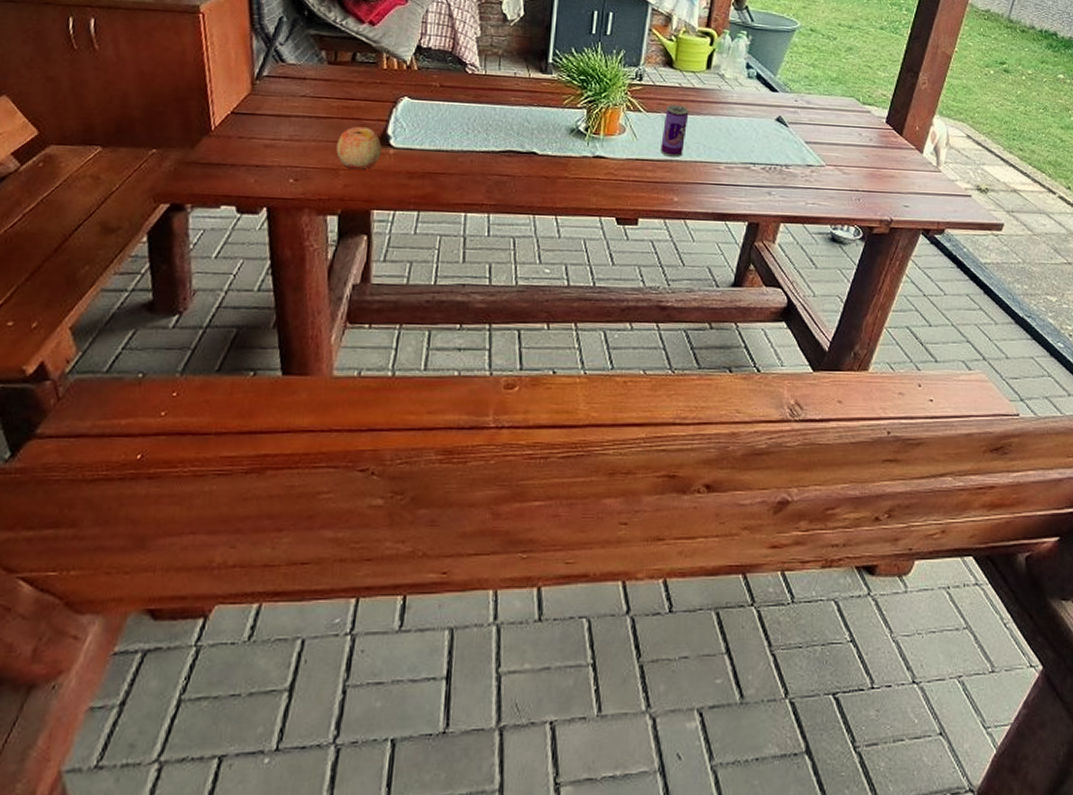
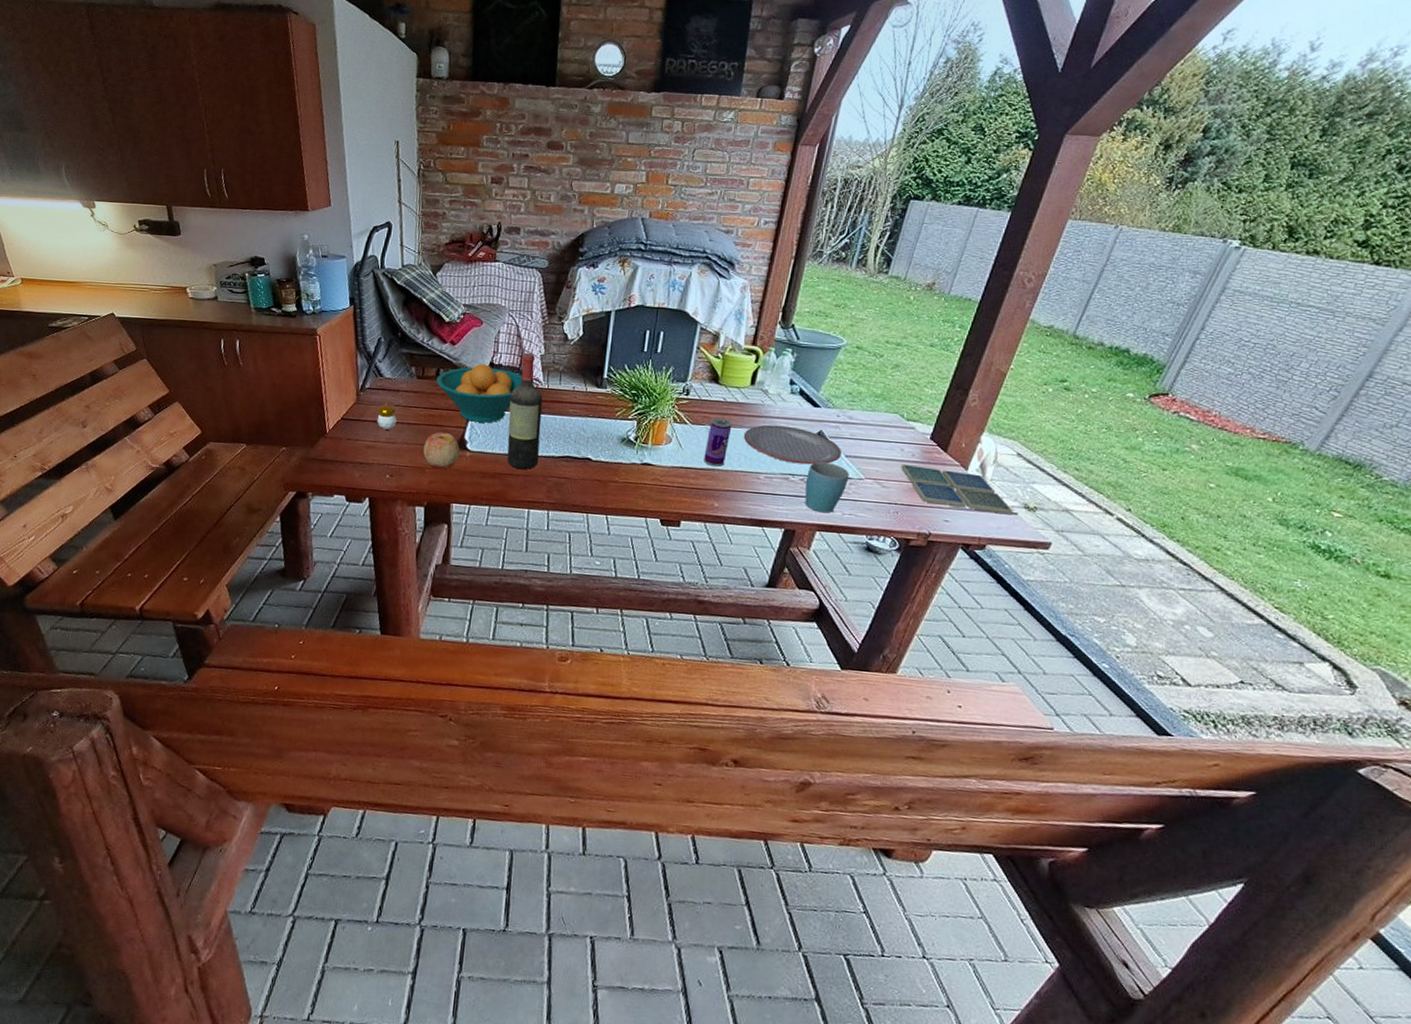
candle: none [277,92,303,125] -> present [376,402,397,430]
fruit bowl: none [352,47,456,115] -> present [436,364,523,423]
wine bottle: none [438,34,480,168] -> present [507,352,543,470]
plate: none [701,111,801,153] -> present [743,424,842,465]
mug: none [767,149,810,203] -> present [805,461,850,513]
drink coaster: none [860,149,967,198] -> present [901,463,1013,515]

